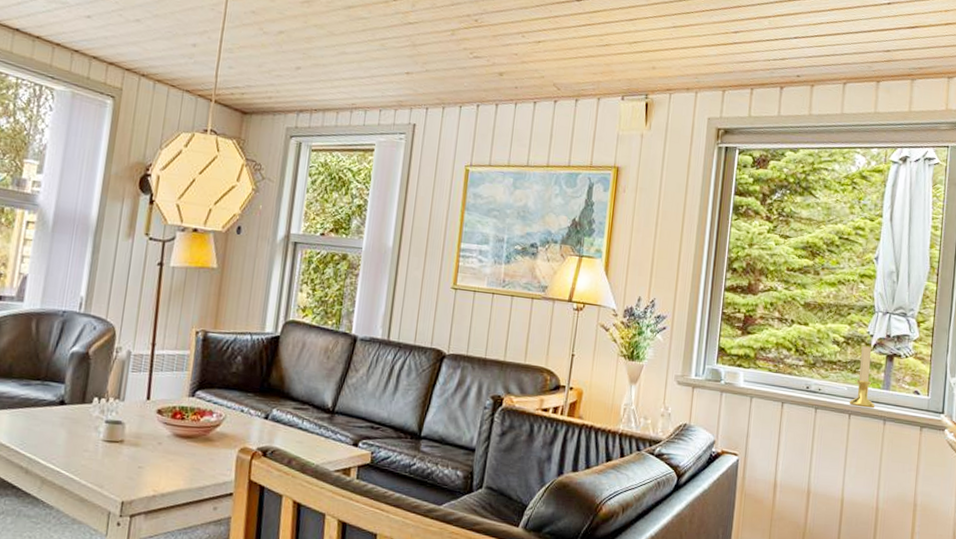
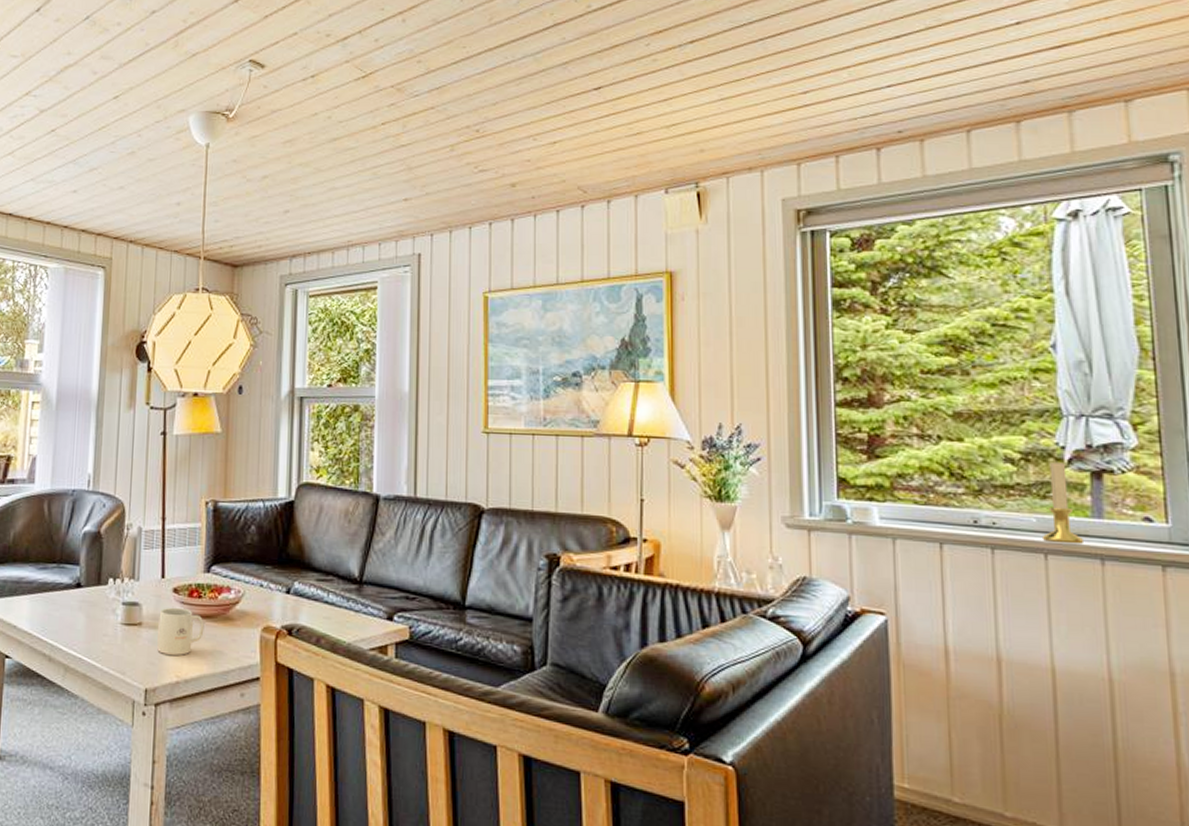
mug: none [137,427,185,472] -> present [157,607,204,656]

